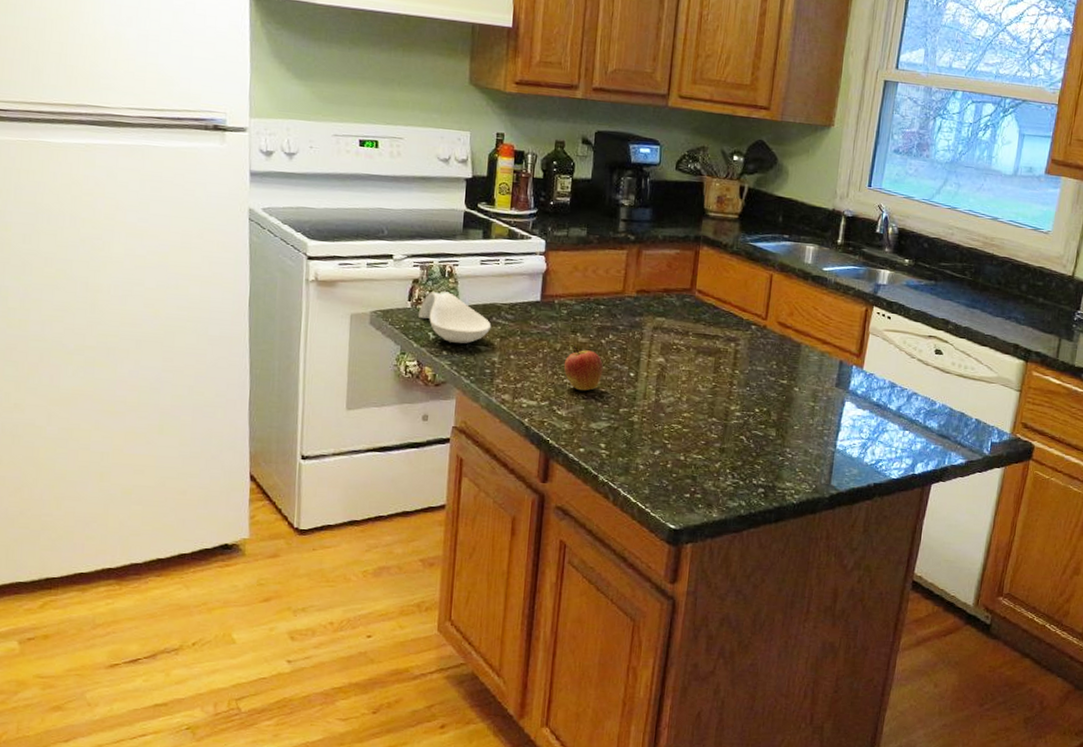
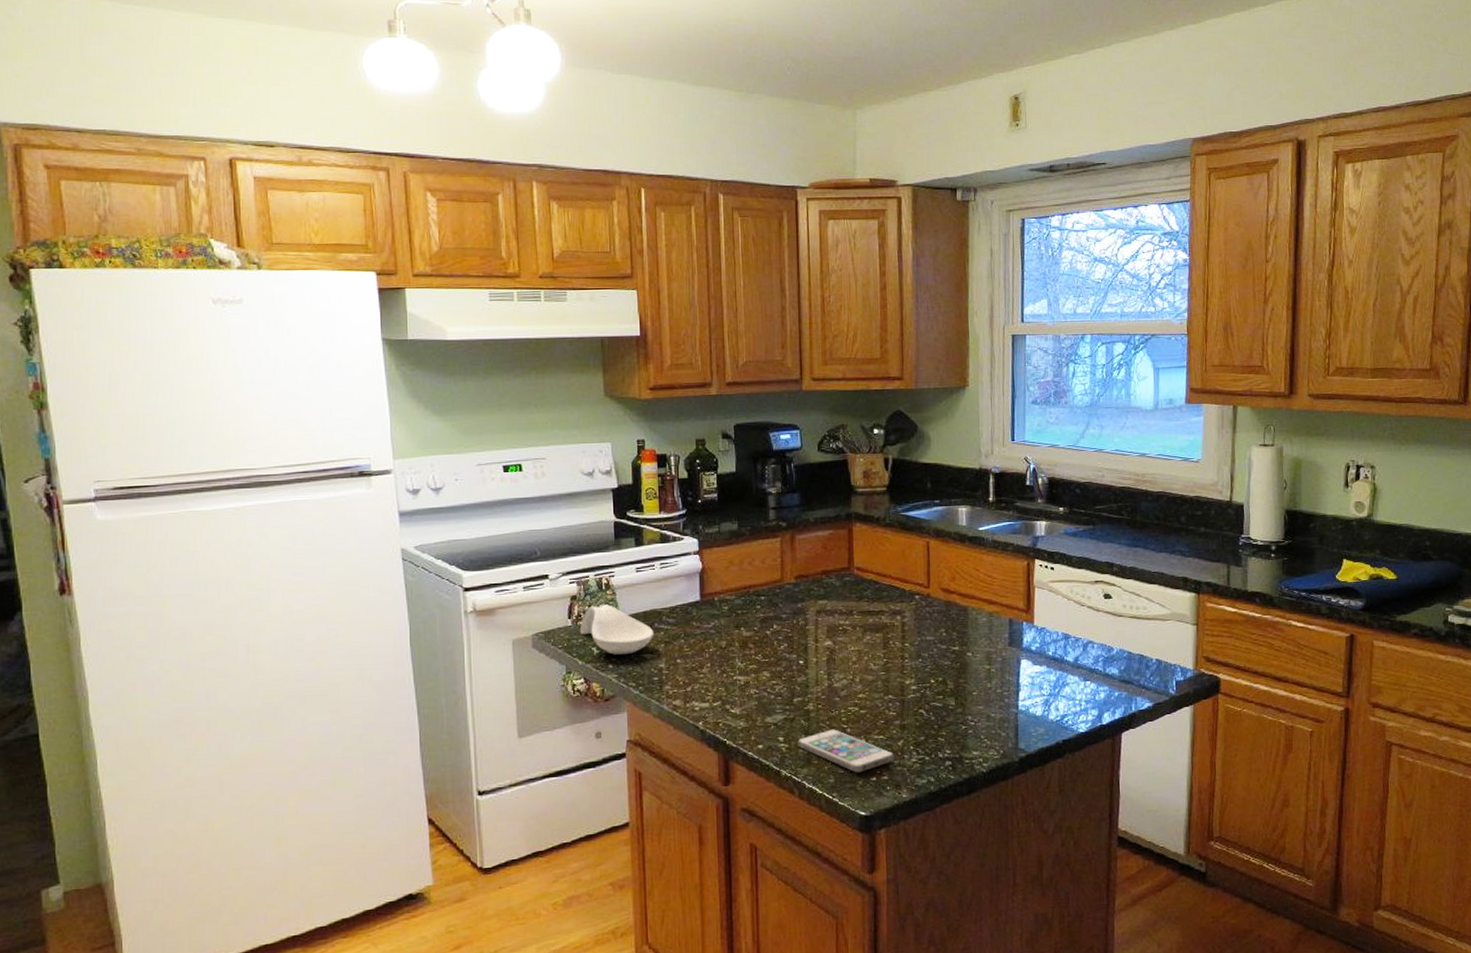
fruit: present [563,345,603,391] -> none [731,640,772,686]
smartphone: none [618,443,710,488] -> present [798,729,894,773]

